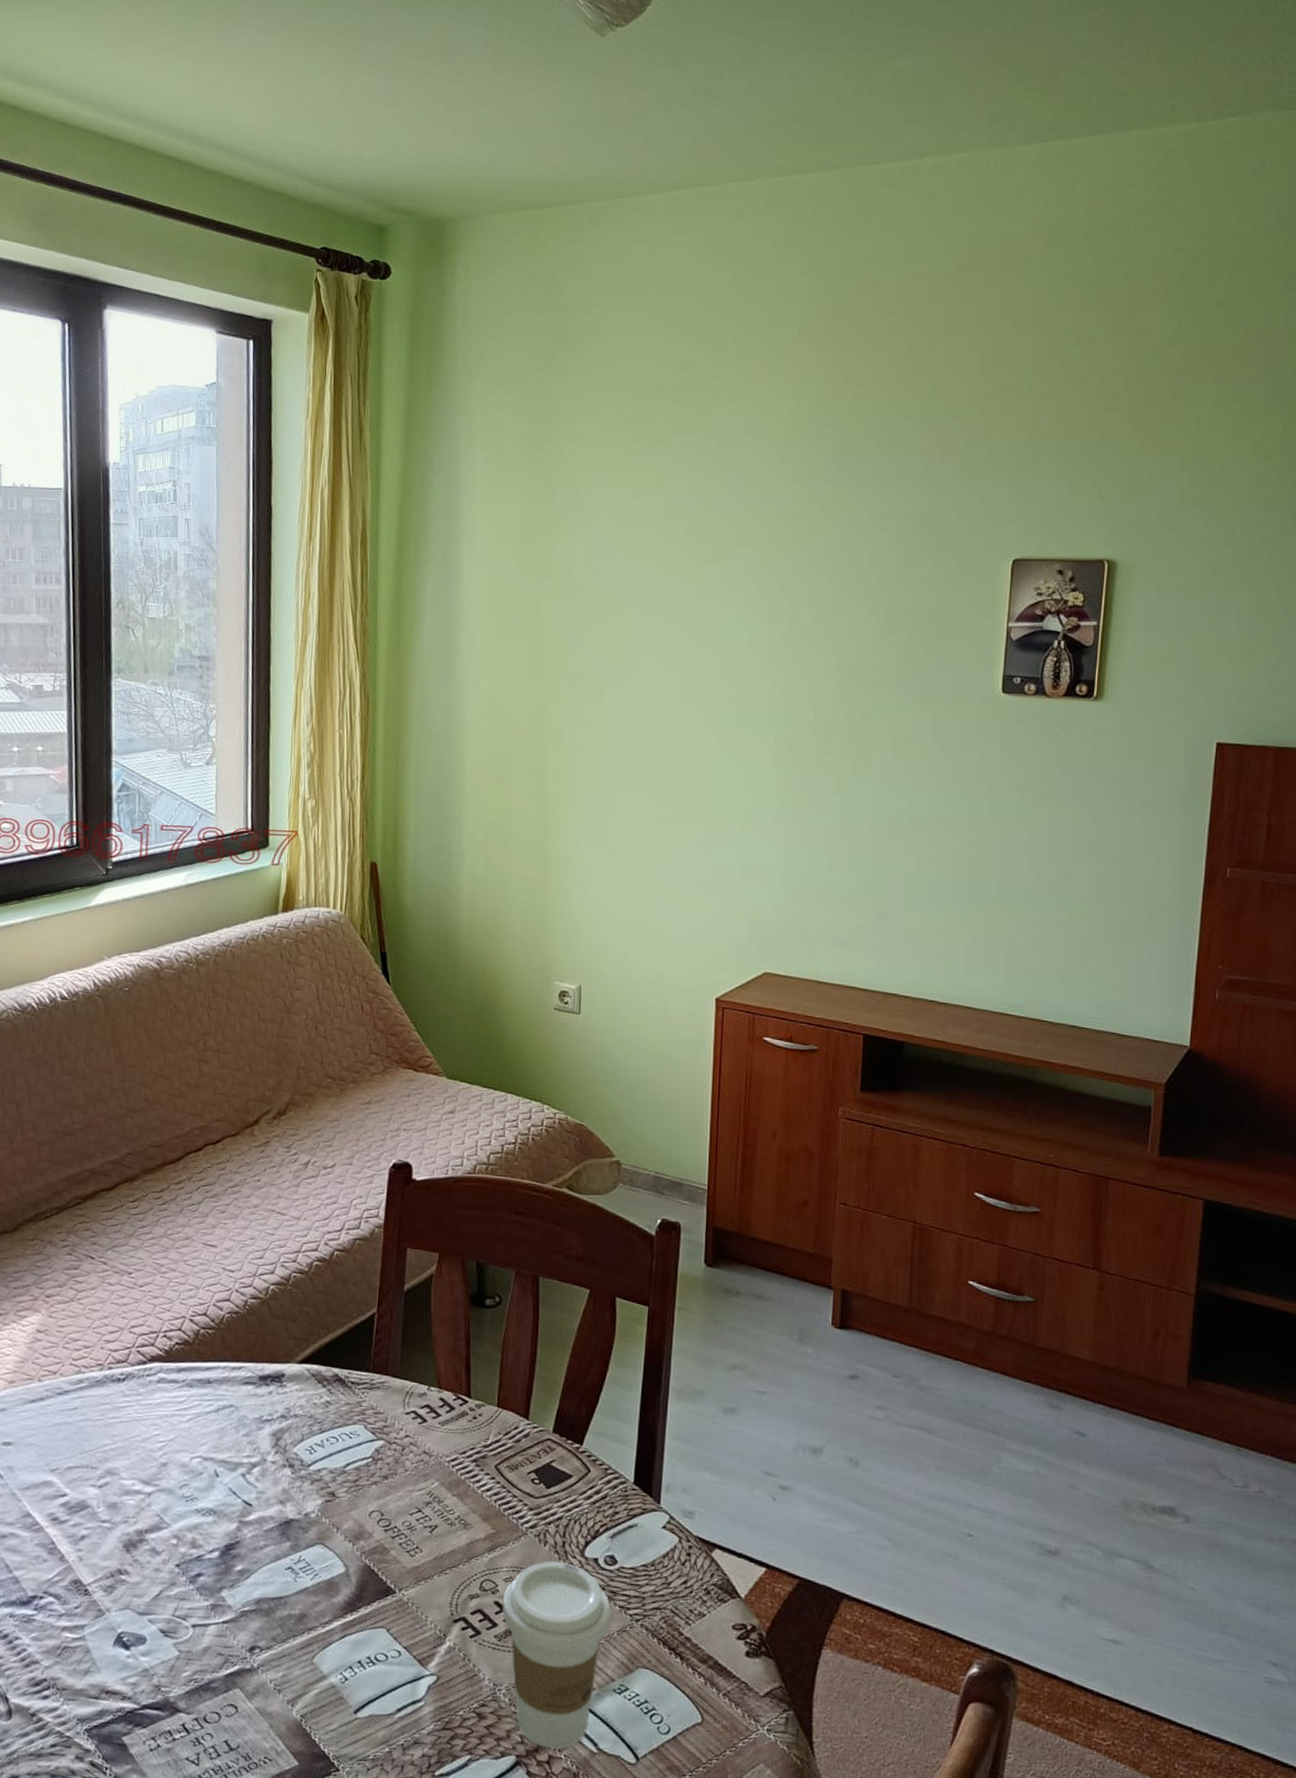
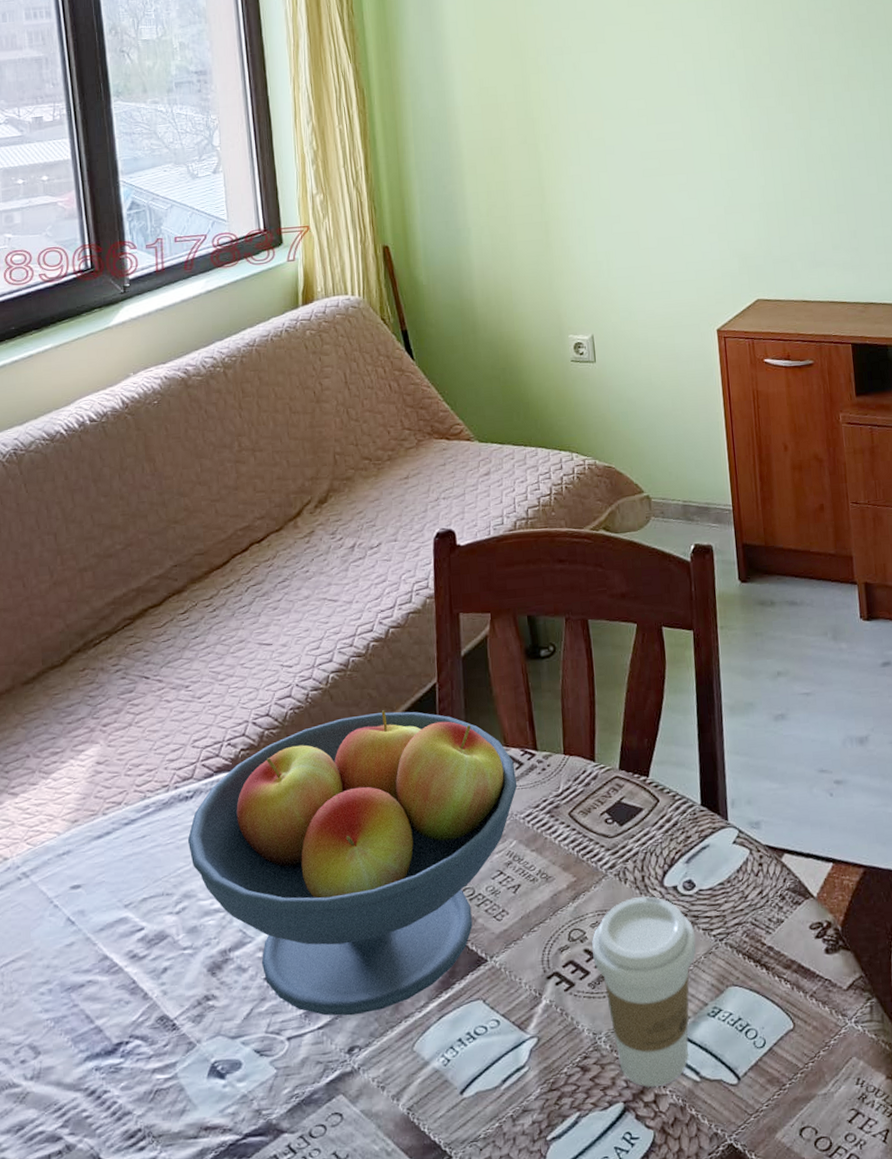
fruit bowl: none [116,1330,446,1618] -> present [187,710,518,1016]

